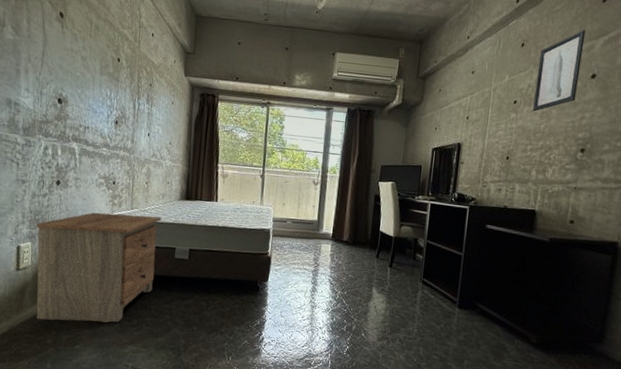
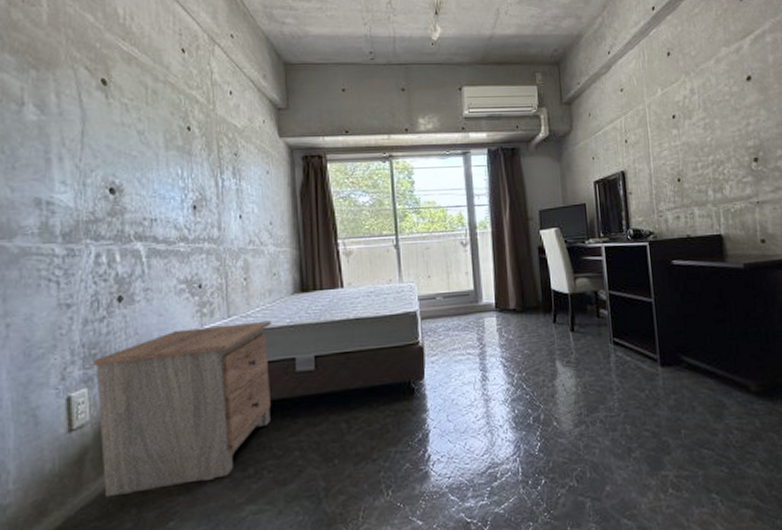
wall art: present [533,30,586,112] -> none [689,31,736,124]

